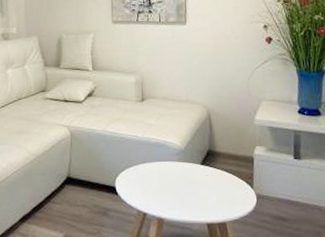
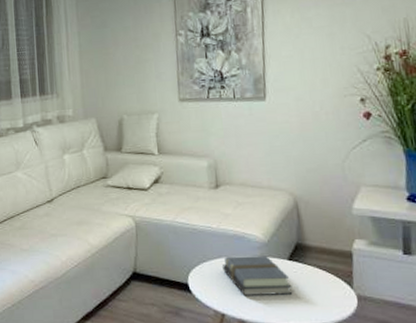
book: none [146,161,204,196] -> present [223,256,293,295]

